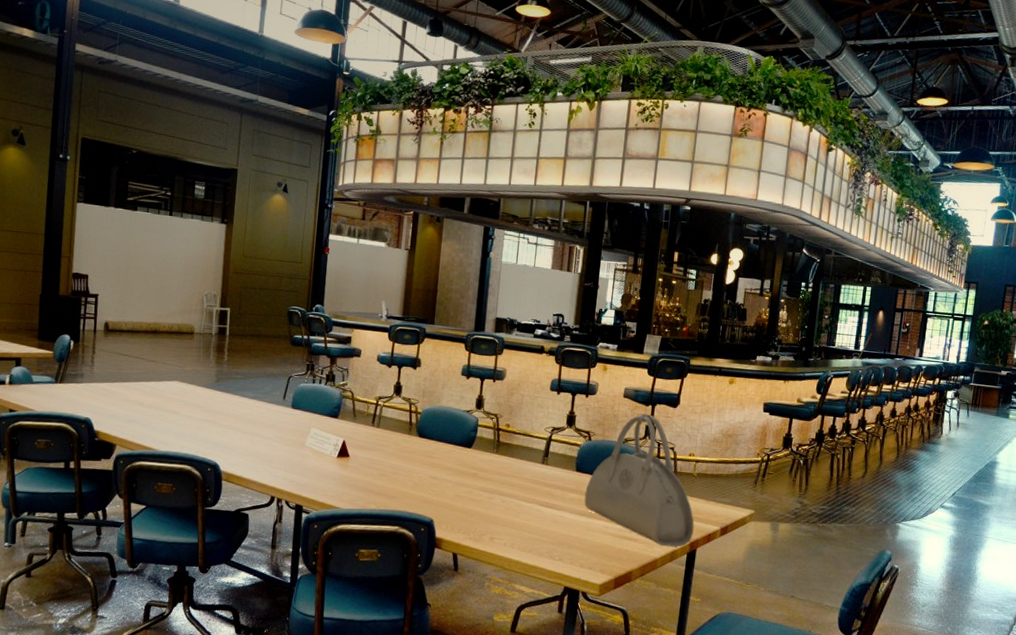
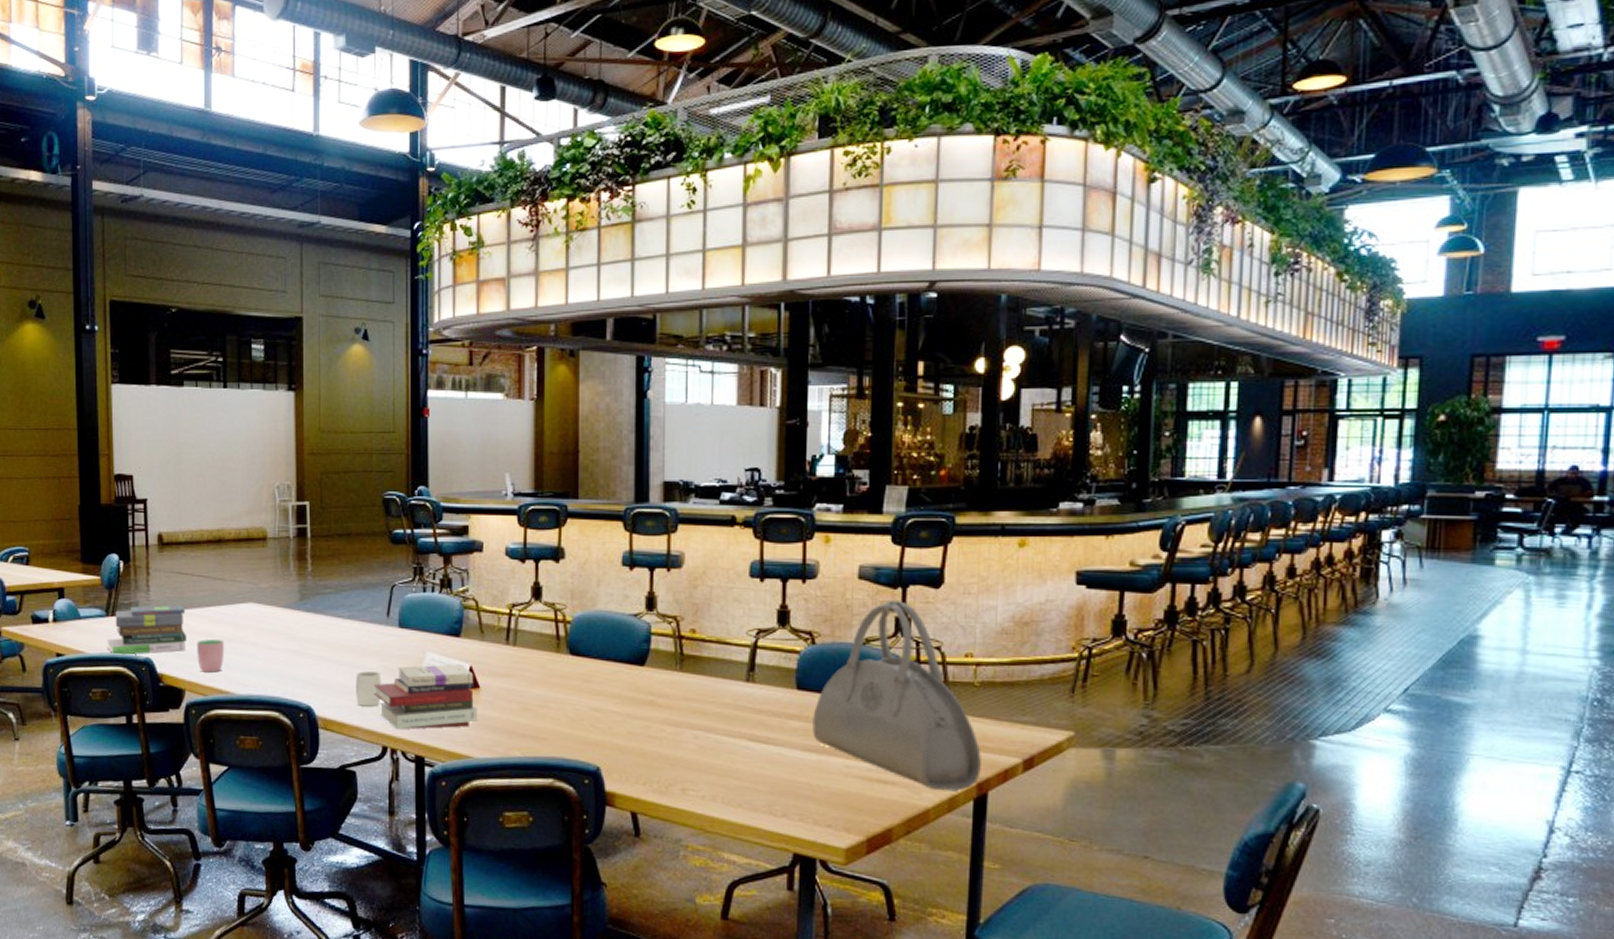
books: none [54,377,122,415] -> present [108,604,186,656]
cup: none [128,406,153,433] -> present [197,639,225,673]
mug: none [253,439,275,466] -> present [356,671,381,707]
books: none [267,437,347,485] -> present [373,664,478,730]

